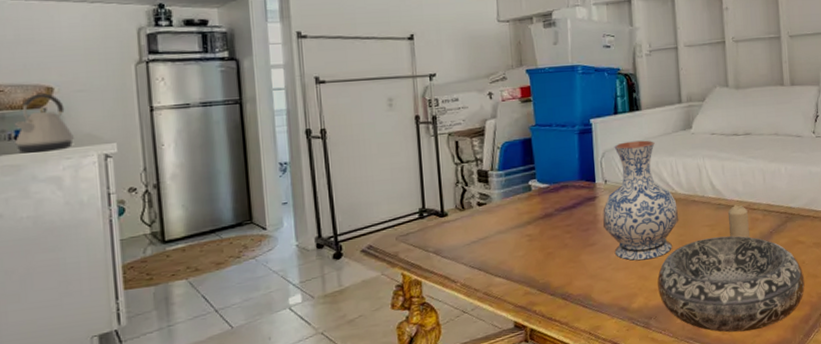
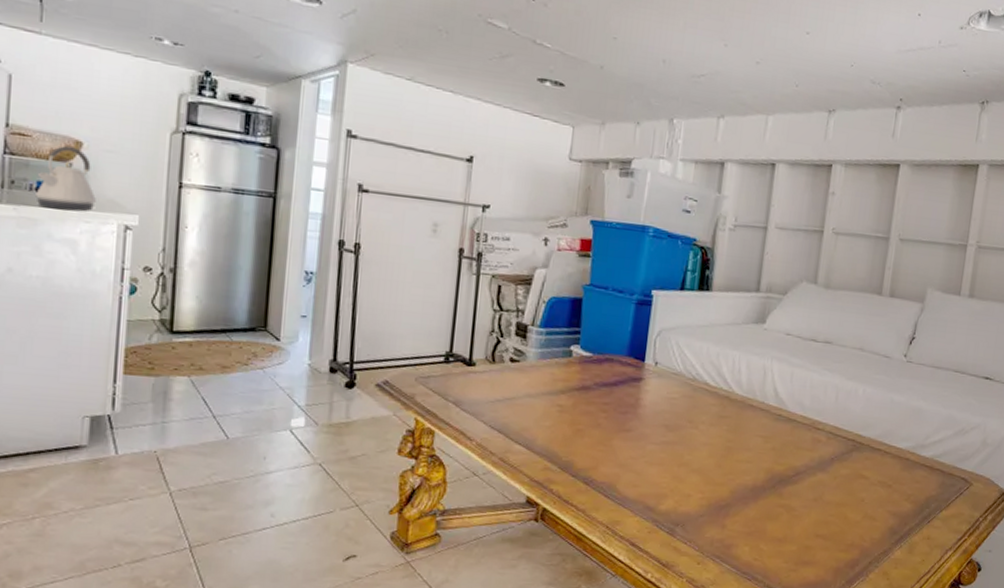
vase: present [603,140,679,261] -> none [644,323,732,461]
decorative bowl: present [657,236,805,333] -> none [691,450,861,564]
candle: present [727,205,751,238] -> none [785,420,811,460]

